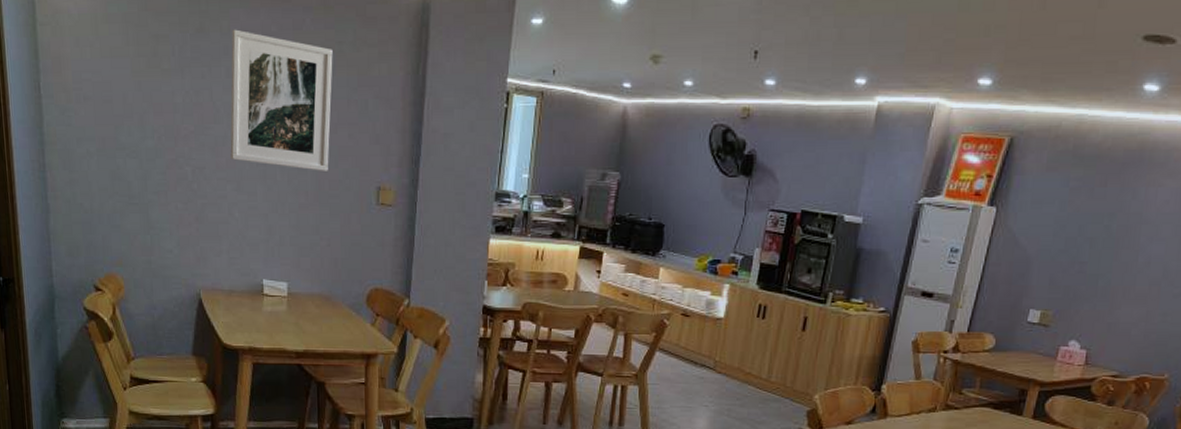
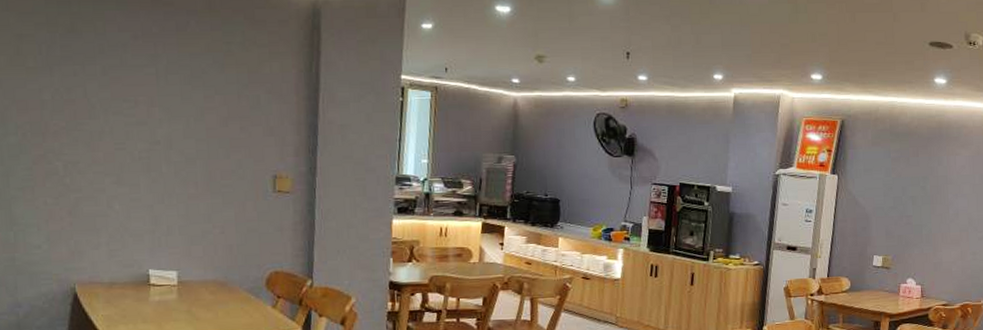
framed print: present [230,29,333,171] -> none [107,30,221,163]

